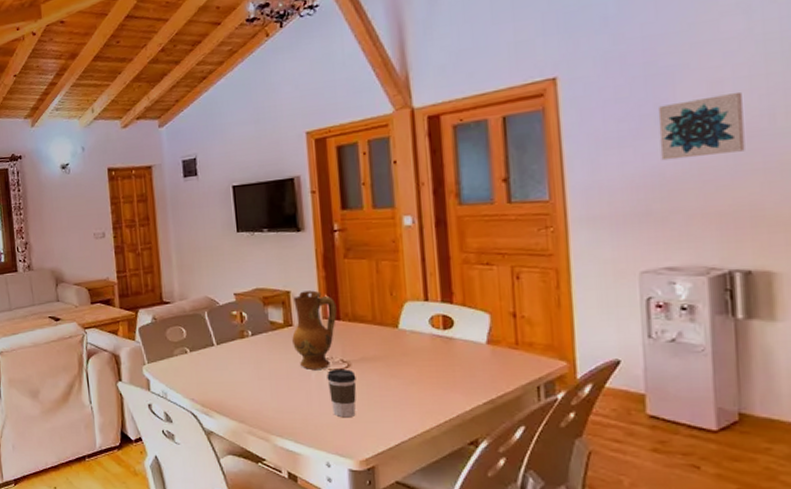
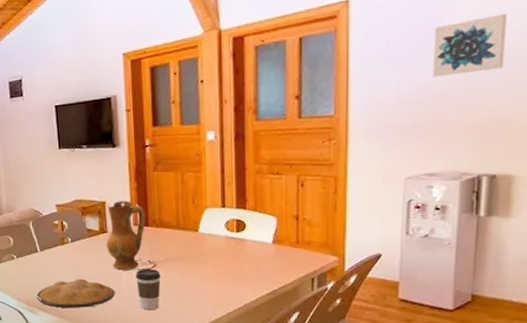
plate: none [212,378,303,412] -> present [36,278,115,309]

